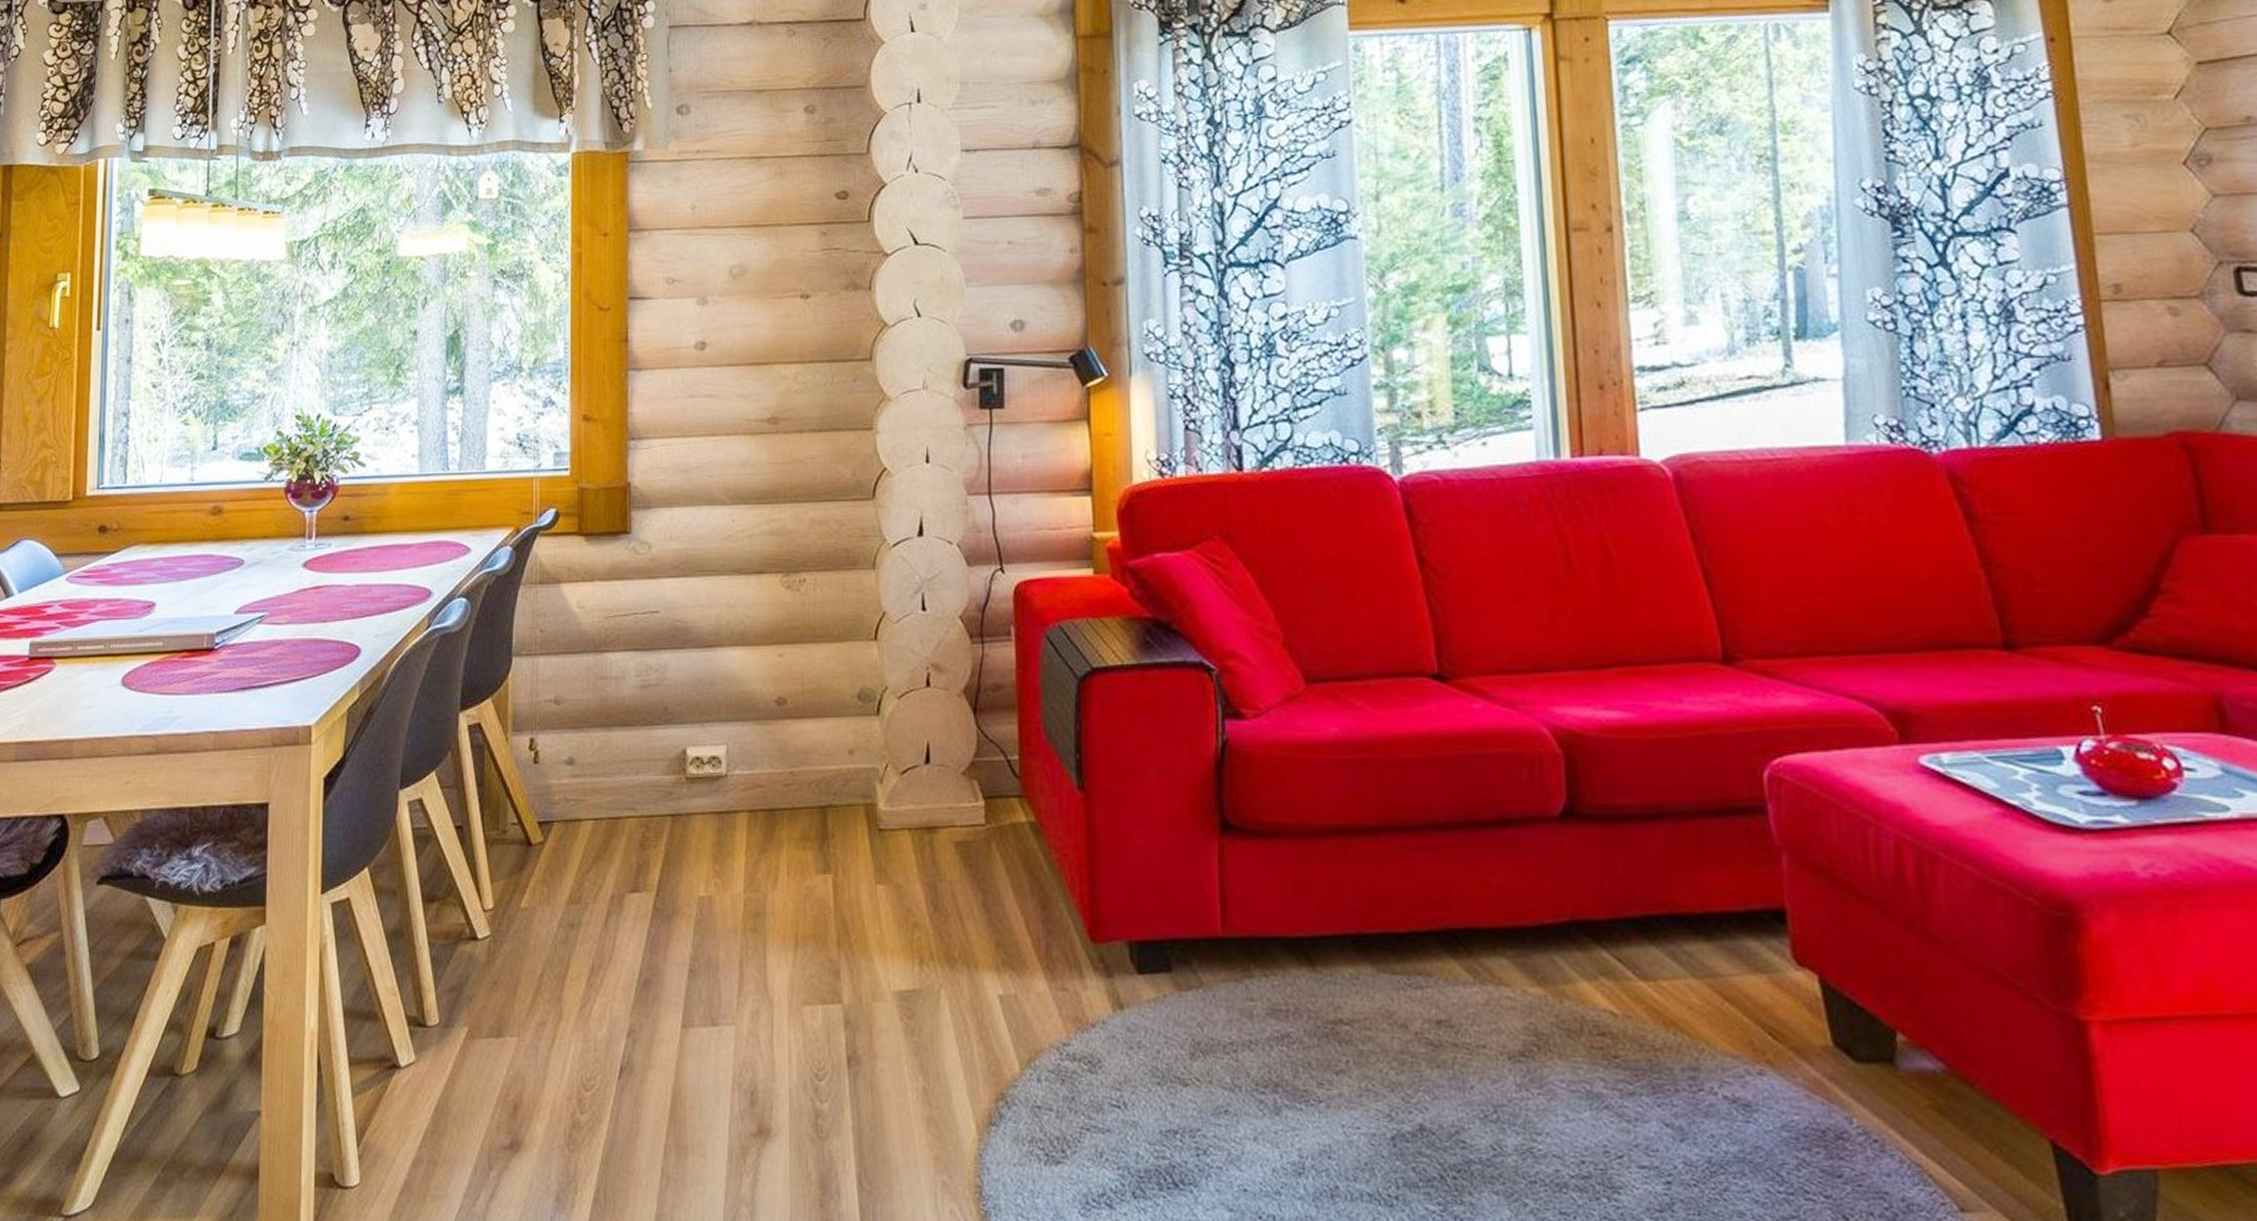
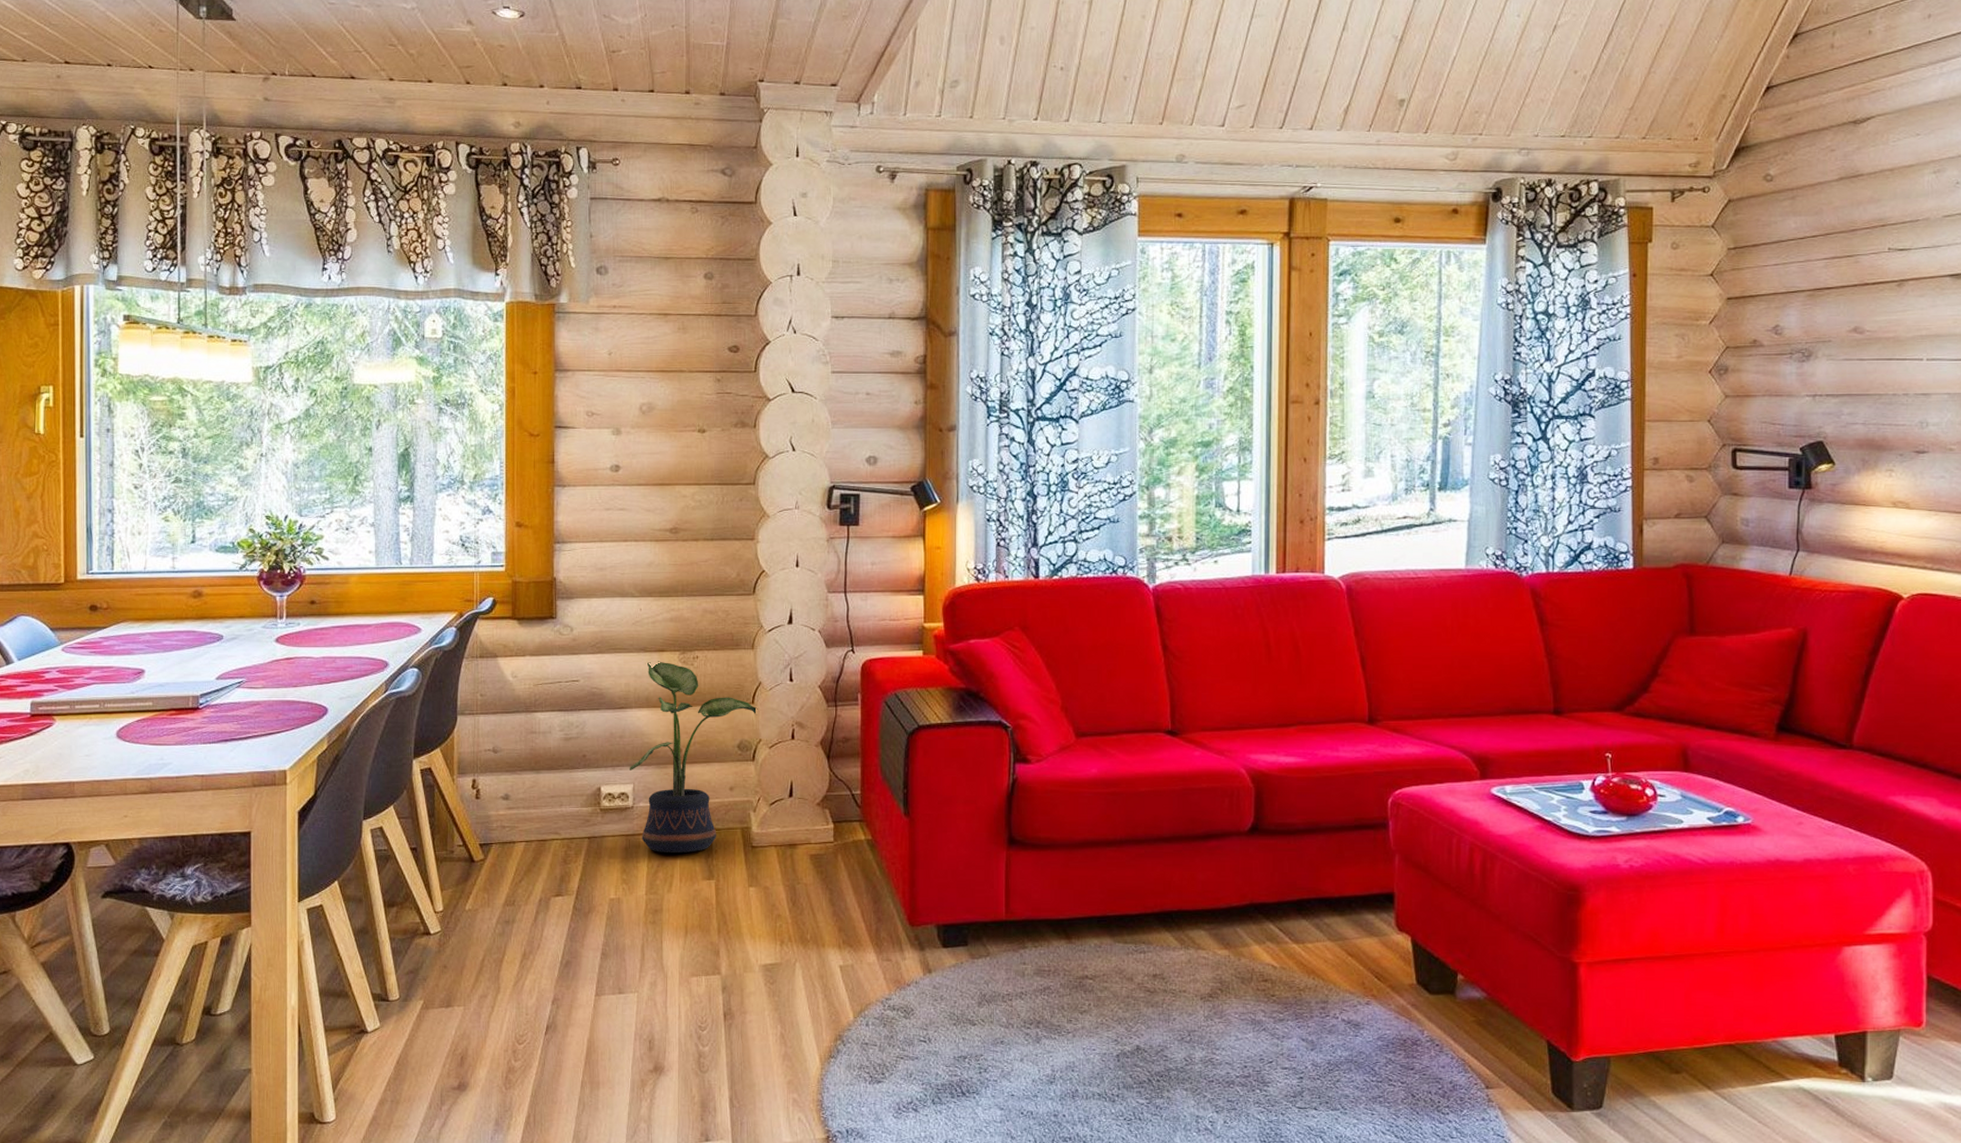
potted plant: none [722,586,882,837] -> present [630,661,758,853]

